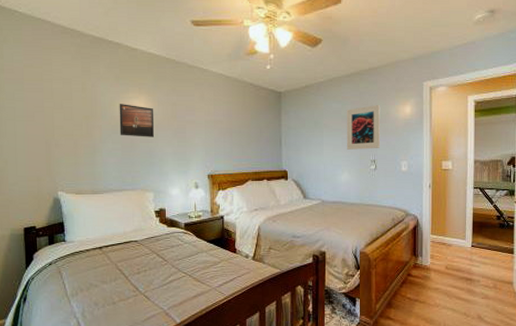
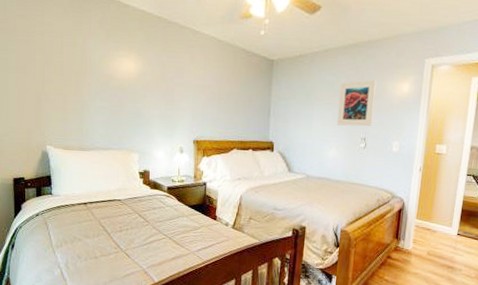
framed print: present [119,104,154,137] -> none [108,61,142,98]

